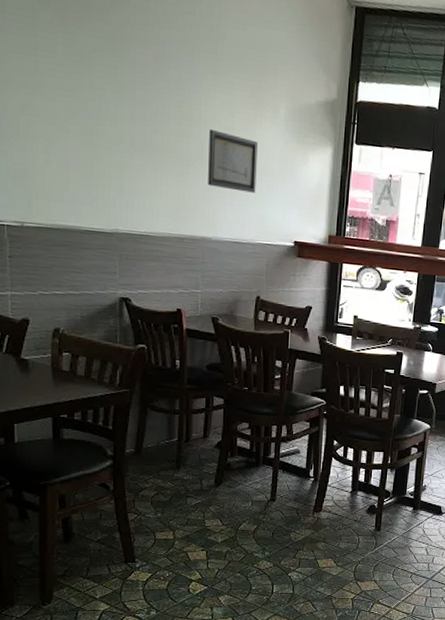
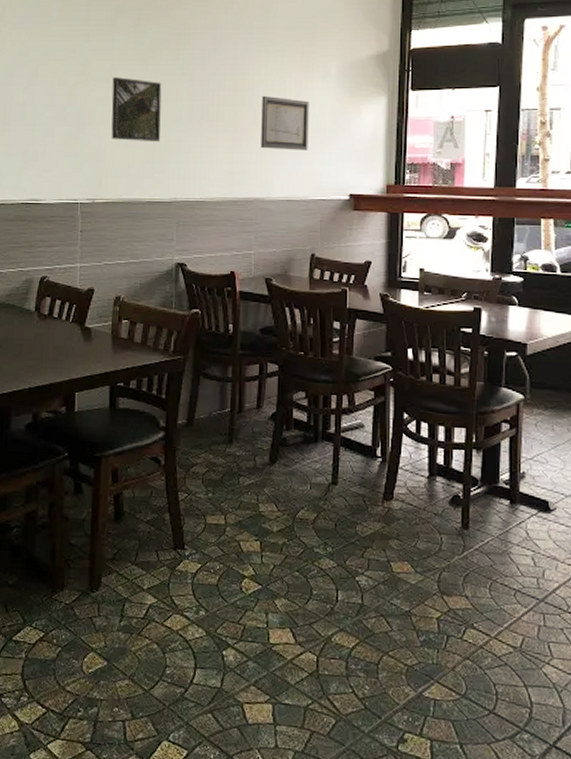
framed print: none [38,83,98,166] -> present [111,77,162,143]

